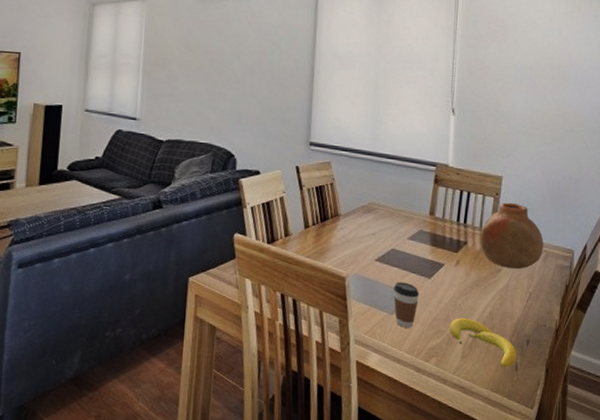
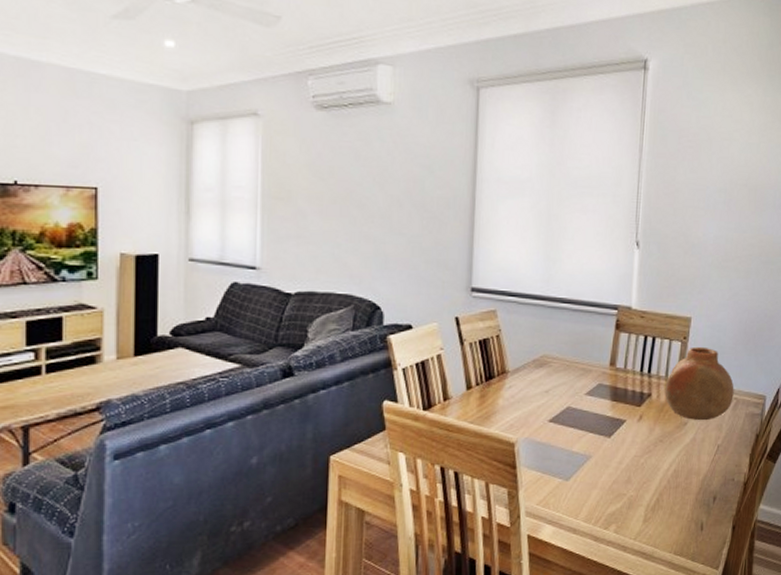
coffee cup: present [393,282,419,328] -> none [569,443,598,494]
banana: present [449,317,517,368] -> none [630,477,703,528]

